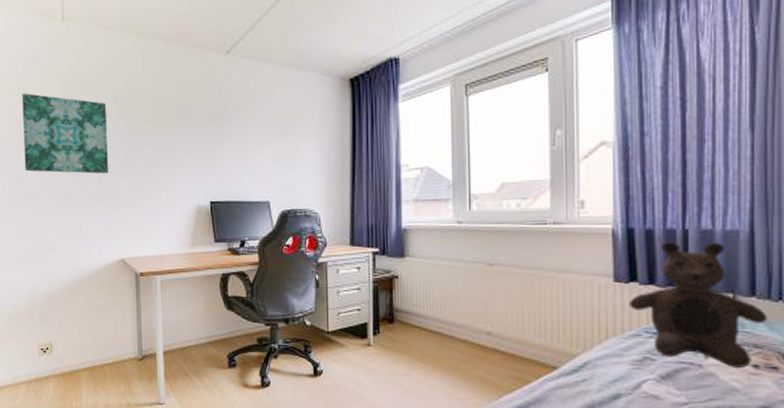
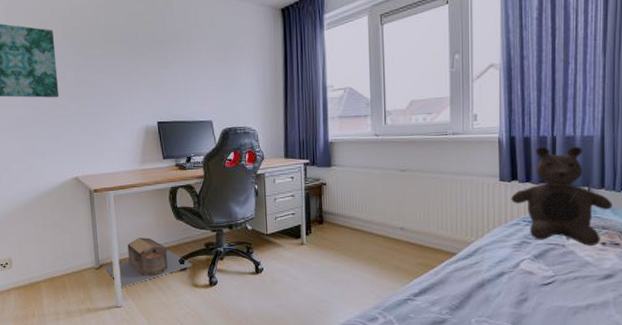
architectural model: none [149,328,243,383] -> present [105,237,193,288]

